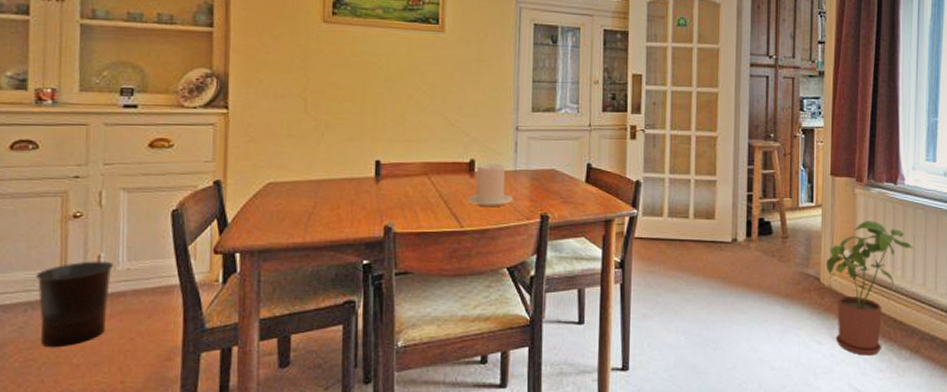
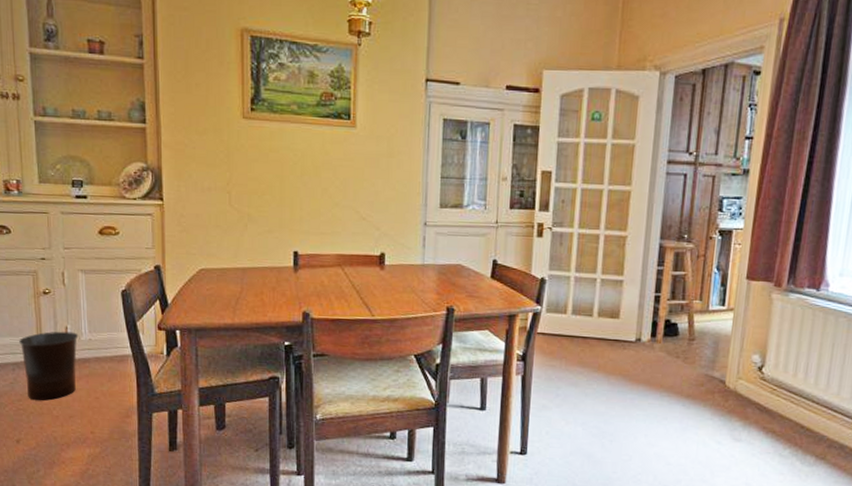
candle: present [467,163,513,208] -> none [377,257,421,299]
house plant: present [826,221,914,356] -> none [732,327,832,459]

